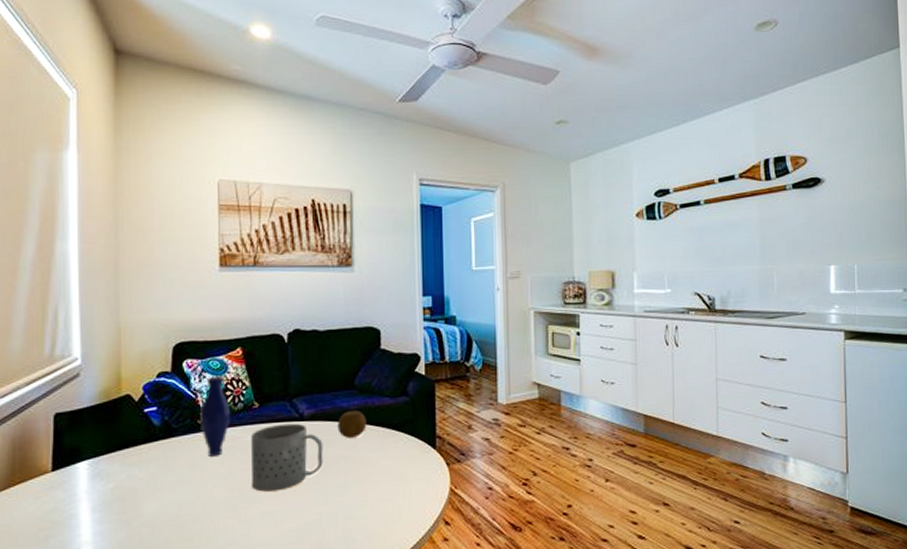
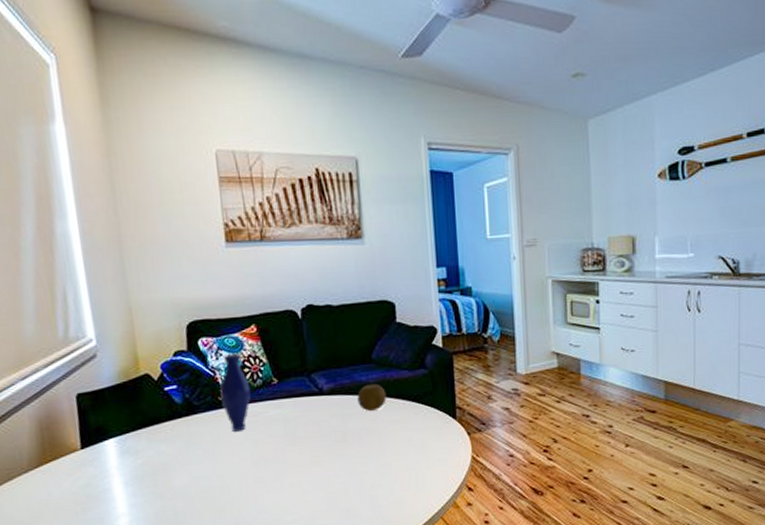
mug: present [251,423,323,492] -> none [272,397,346,464]

